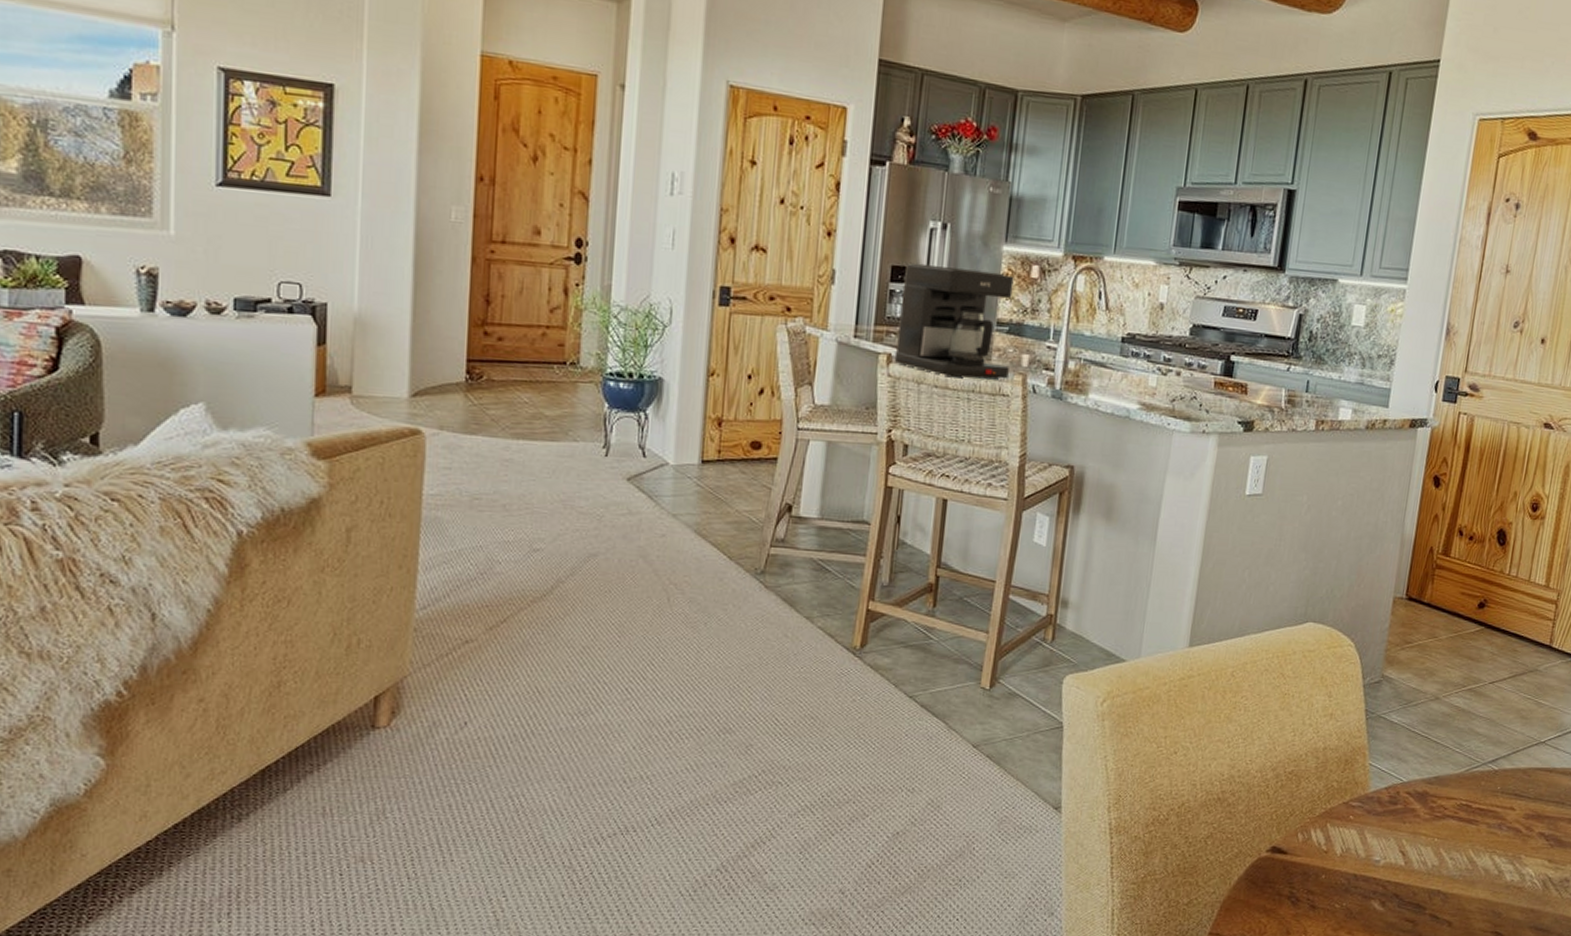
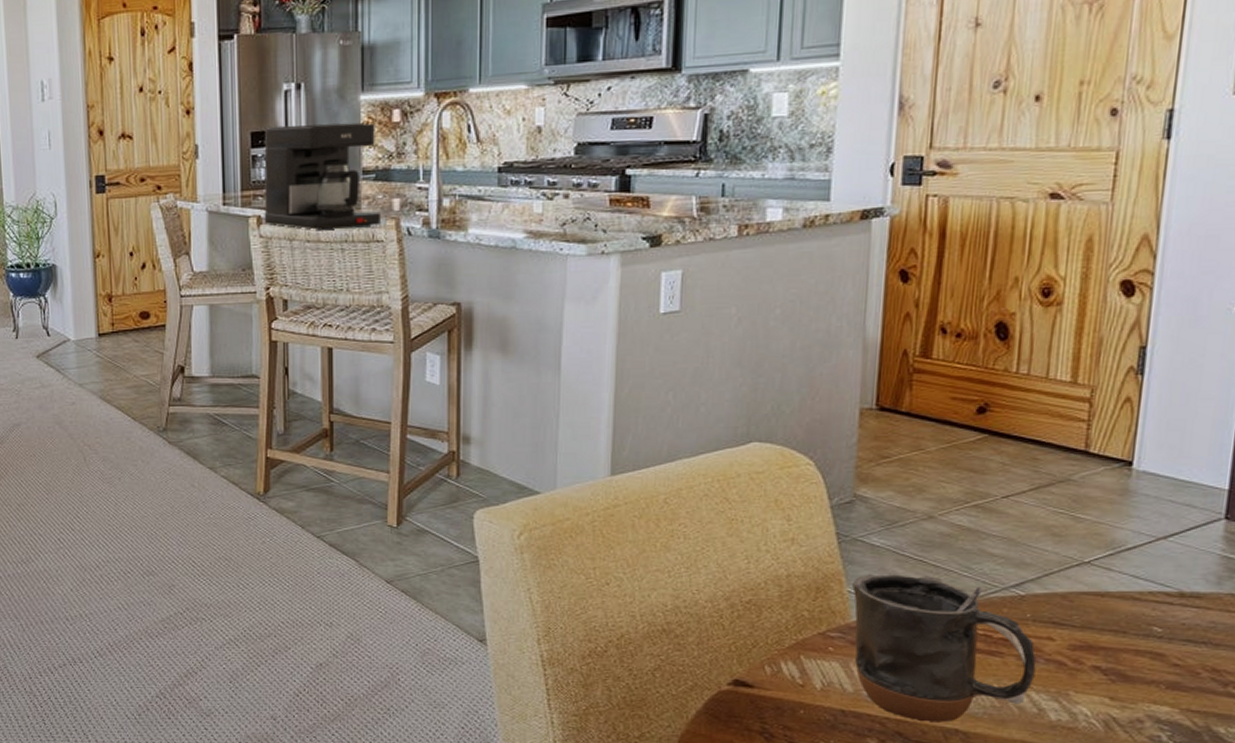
mug: none [1369,749,1501,884] -> present [852,574,1037,723]

